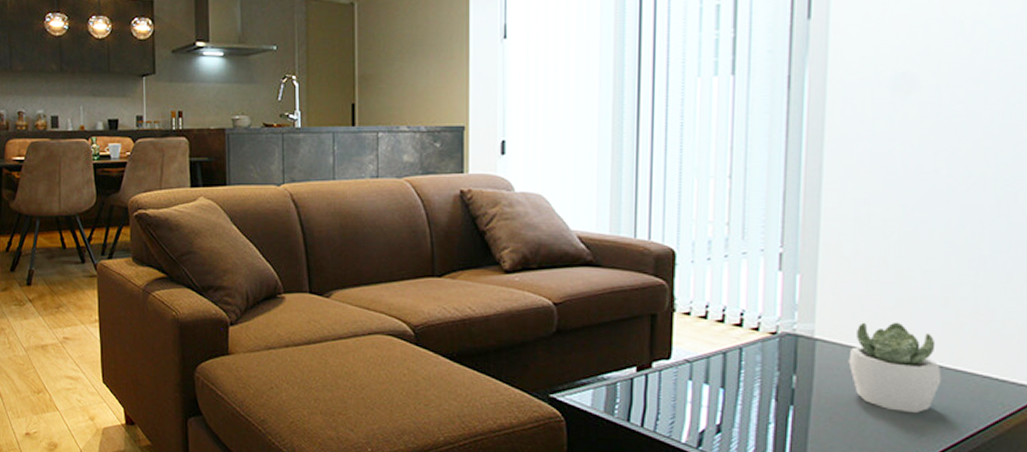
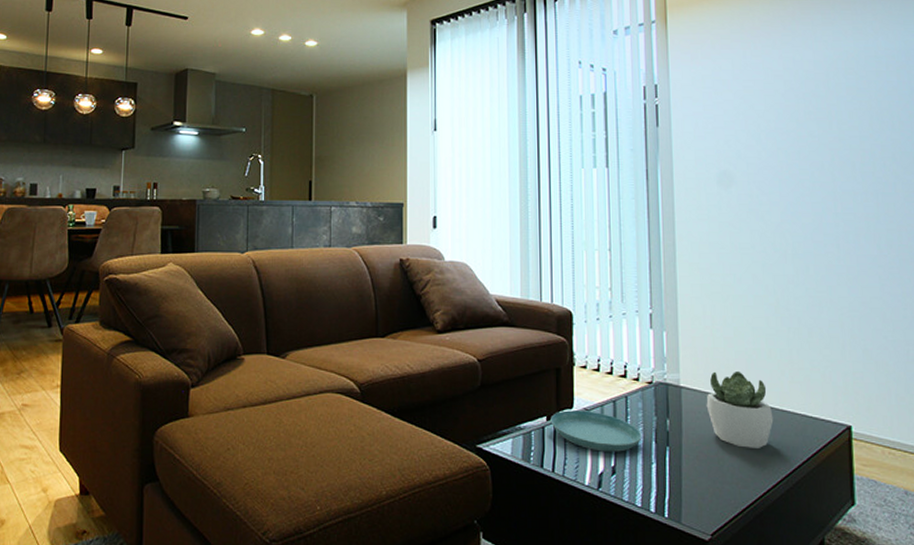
saucer: none [641,361,759,409] -> present [550,410,642,452]

